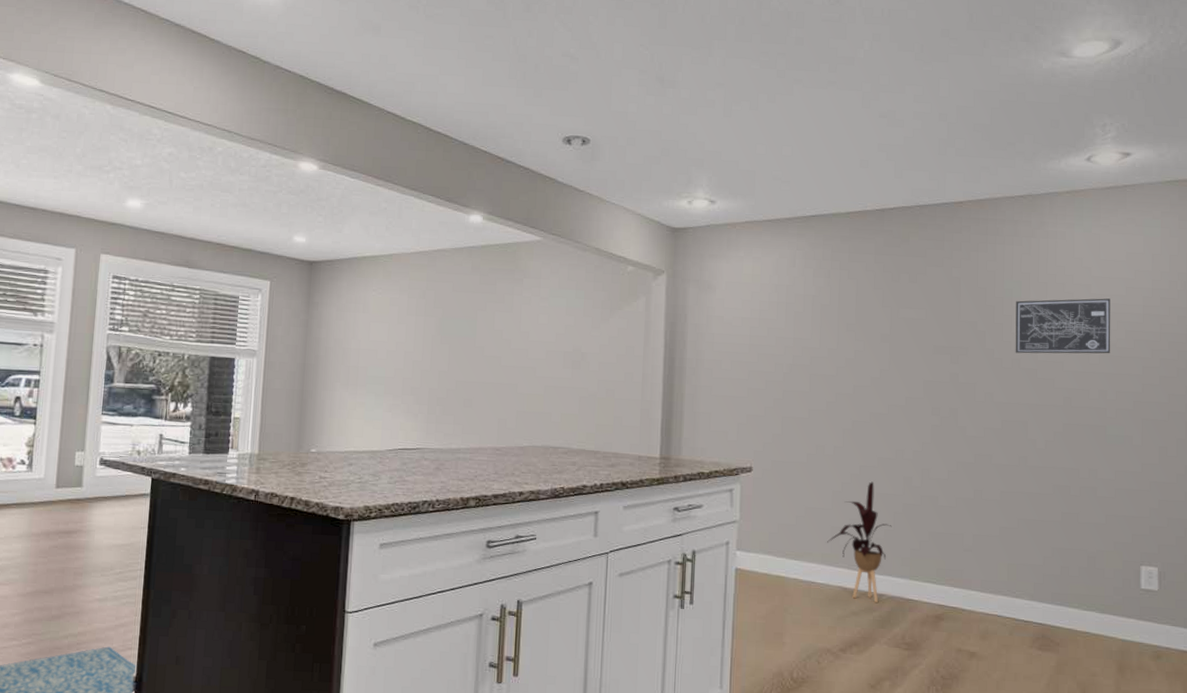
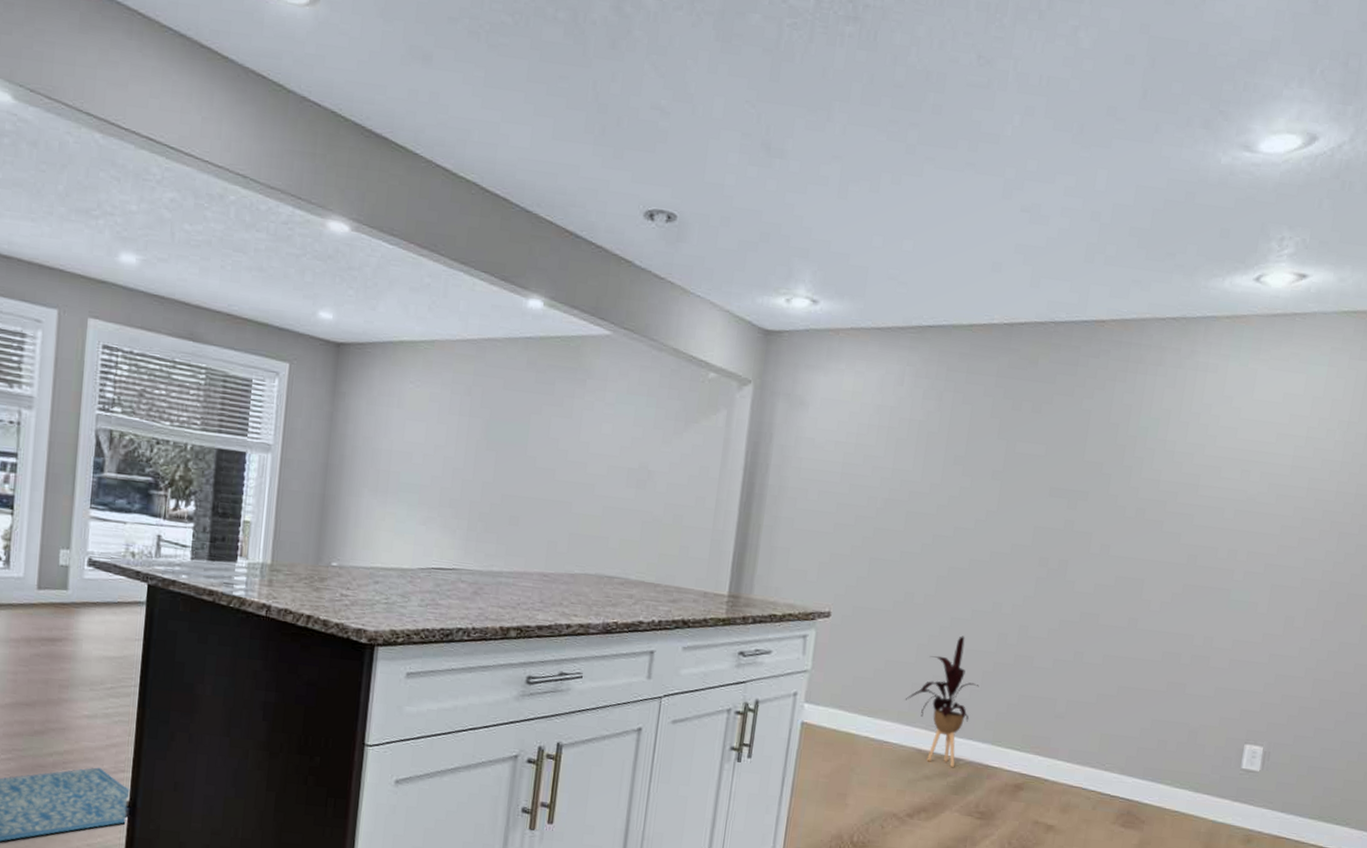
wall art: present [1015,298,1111,354] -> none [1141,441,1258,509]

